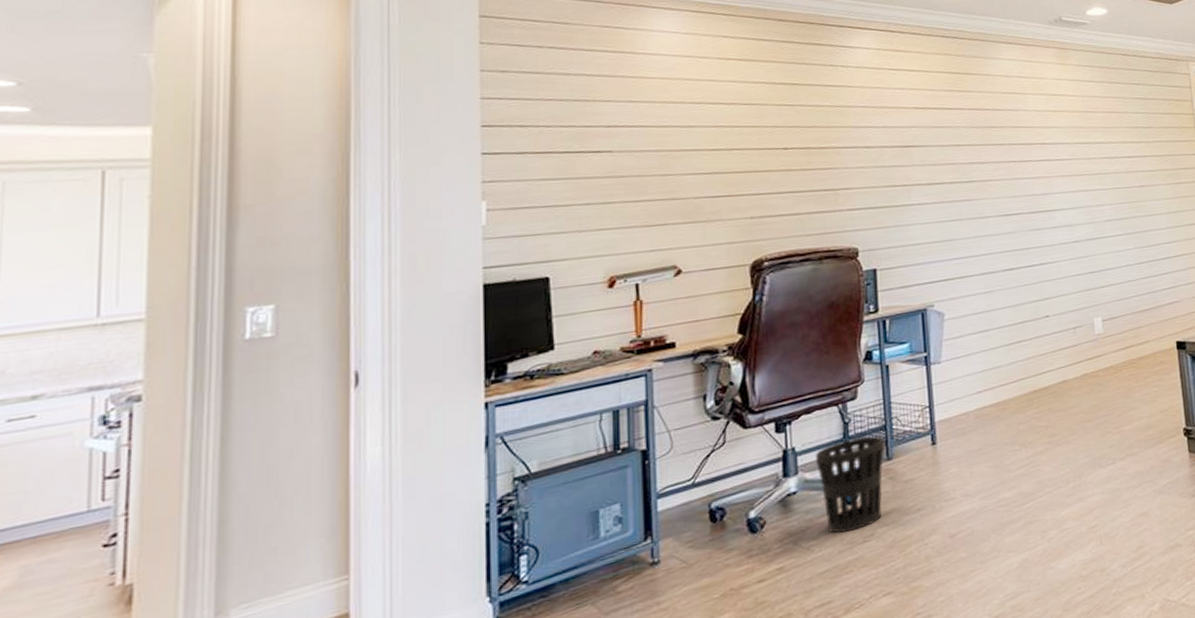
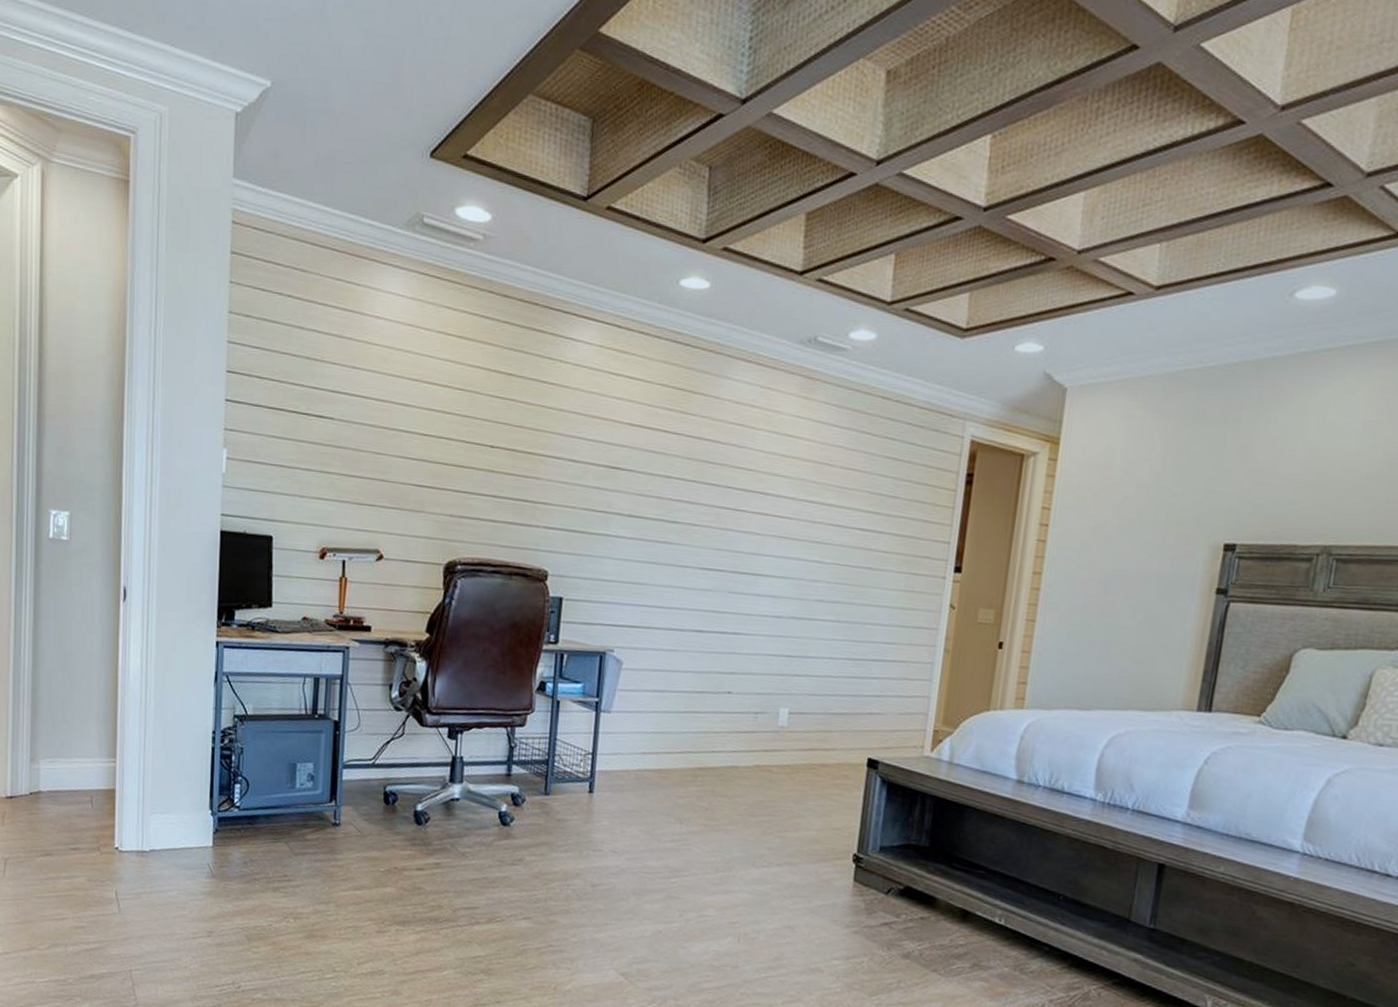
wastebasket: present [816,436,885,533] -> none [480,763,545,851]

